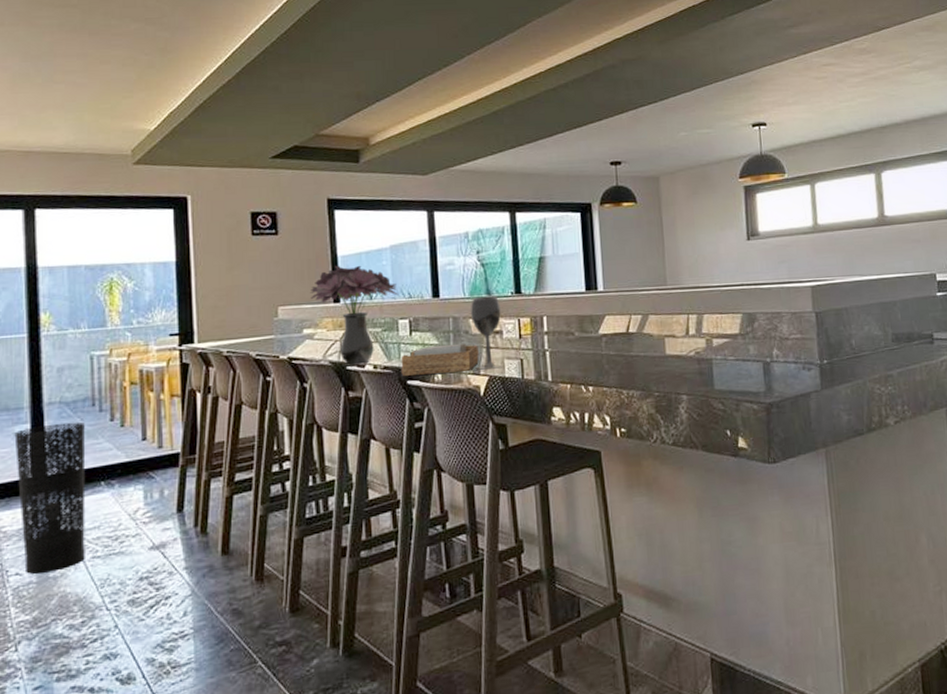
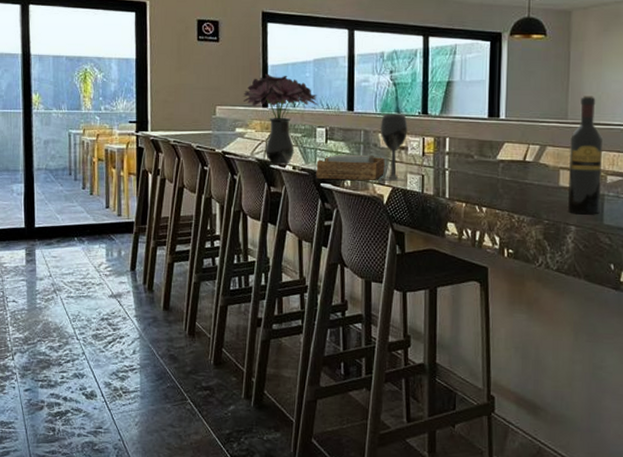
umbrella stand: present [14,421,86,574] -> none [13,186,64,304]
wine bottle: none [672,259,710,382] -> present [567,95,602,215]

